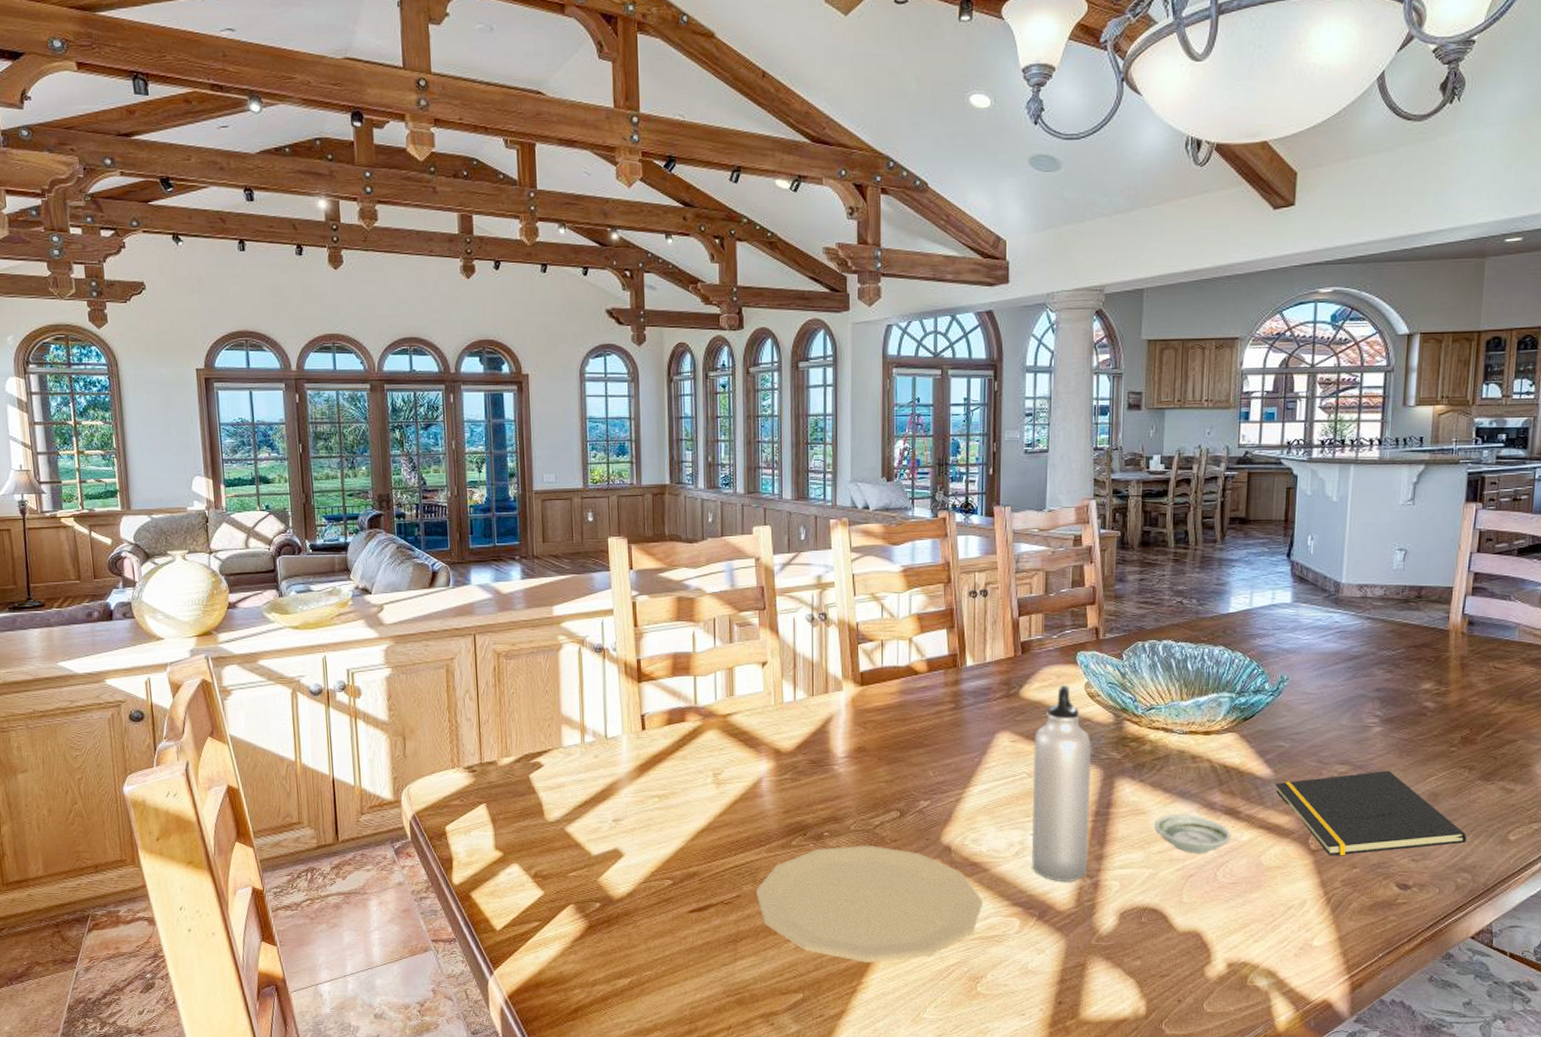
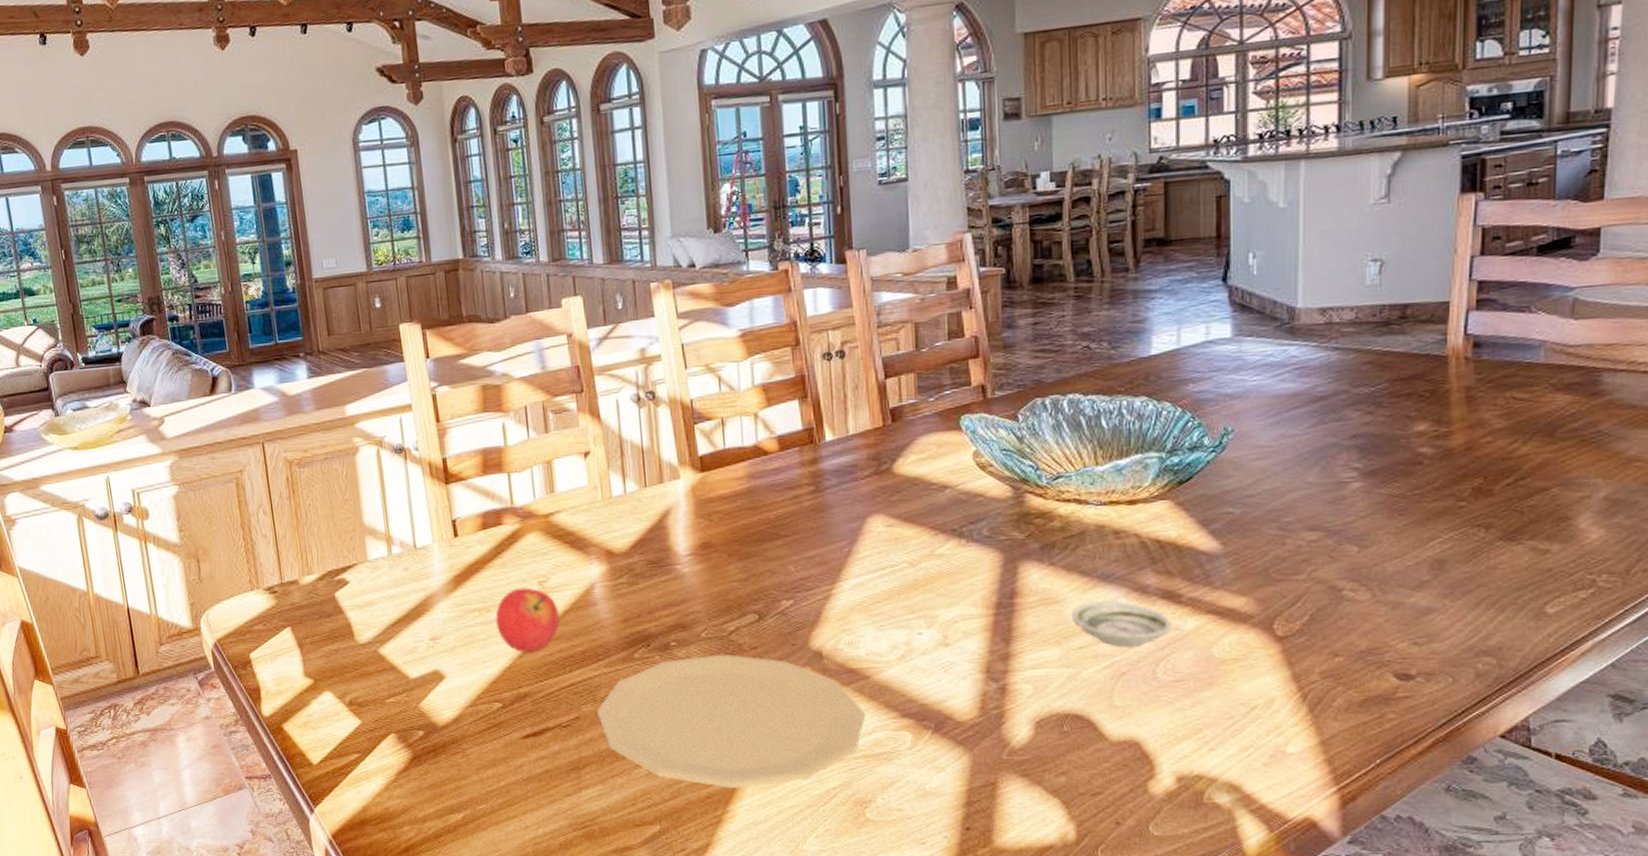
fruit: none [673,778,730,837] -> present [495,587,560,653]
water bottle: present [1031,685,1092,882] -> none [914,456,992,688]
notepad: present [1275,770,1467,856] -> none [1225,535,1488,644]

